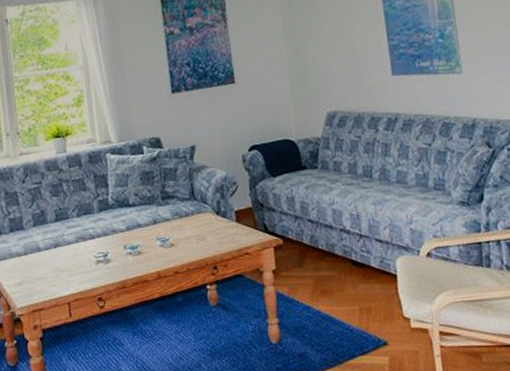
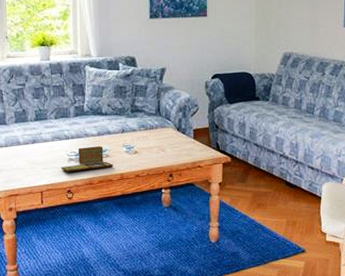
board game: none [88,242,148,276] -> present [61,146,113,172]

